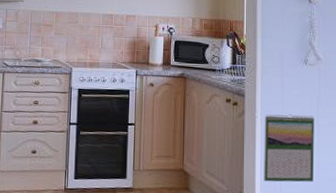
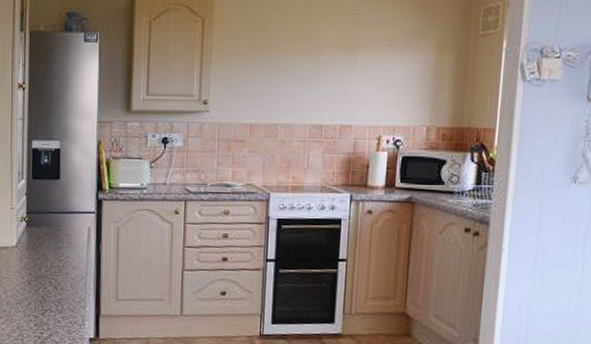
calendar: present [264,113,315,182] -> none [506,245,579,328]

